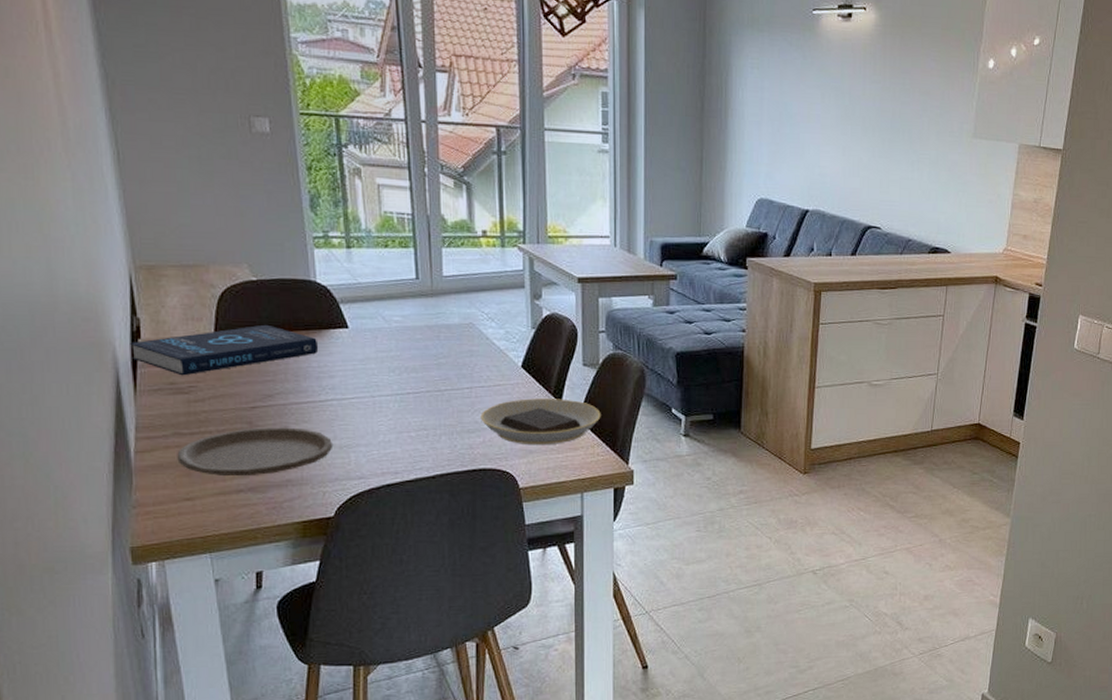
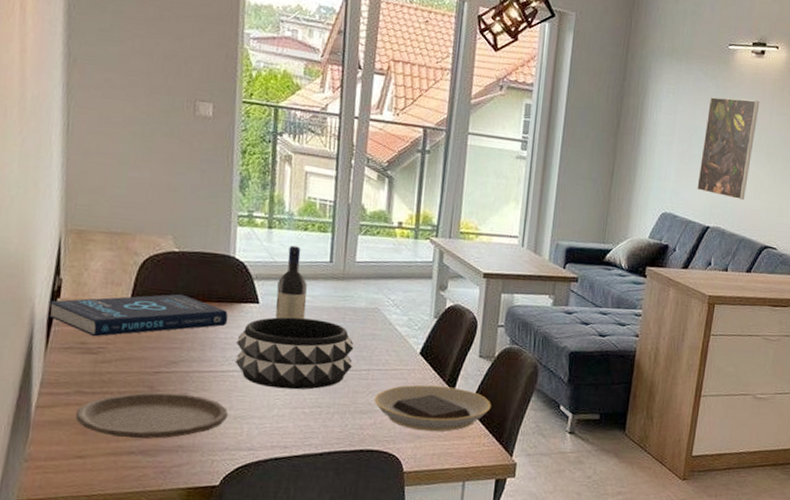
decorative bowl: none [330,340,453,414] -> present [235,317,354,390]
wine bottle: none [365,264,398,342] -> present [275,245,307,320]
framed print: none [792,68,851,179] -> present [697,97,760,201]

